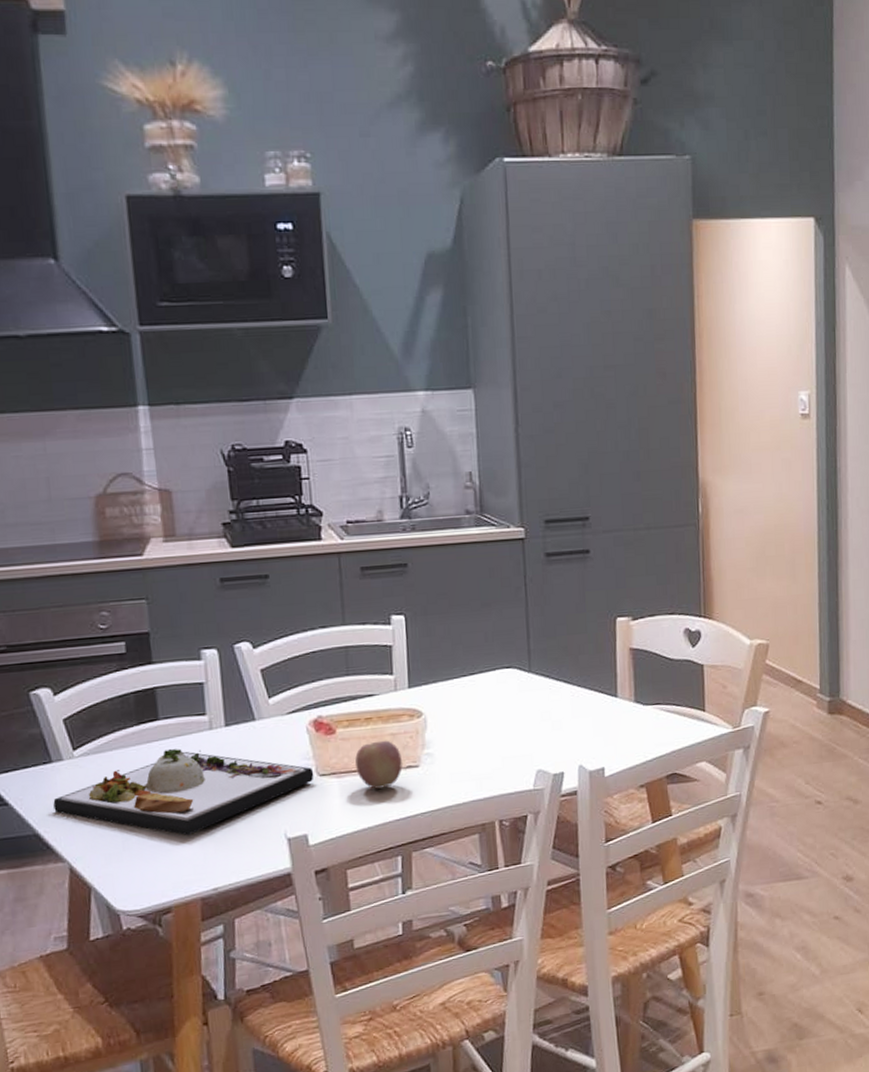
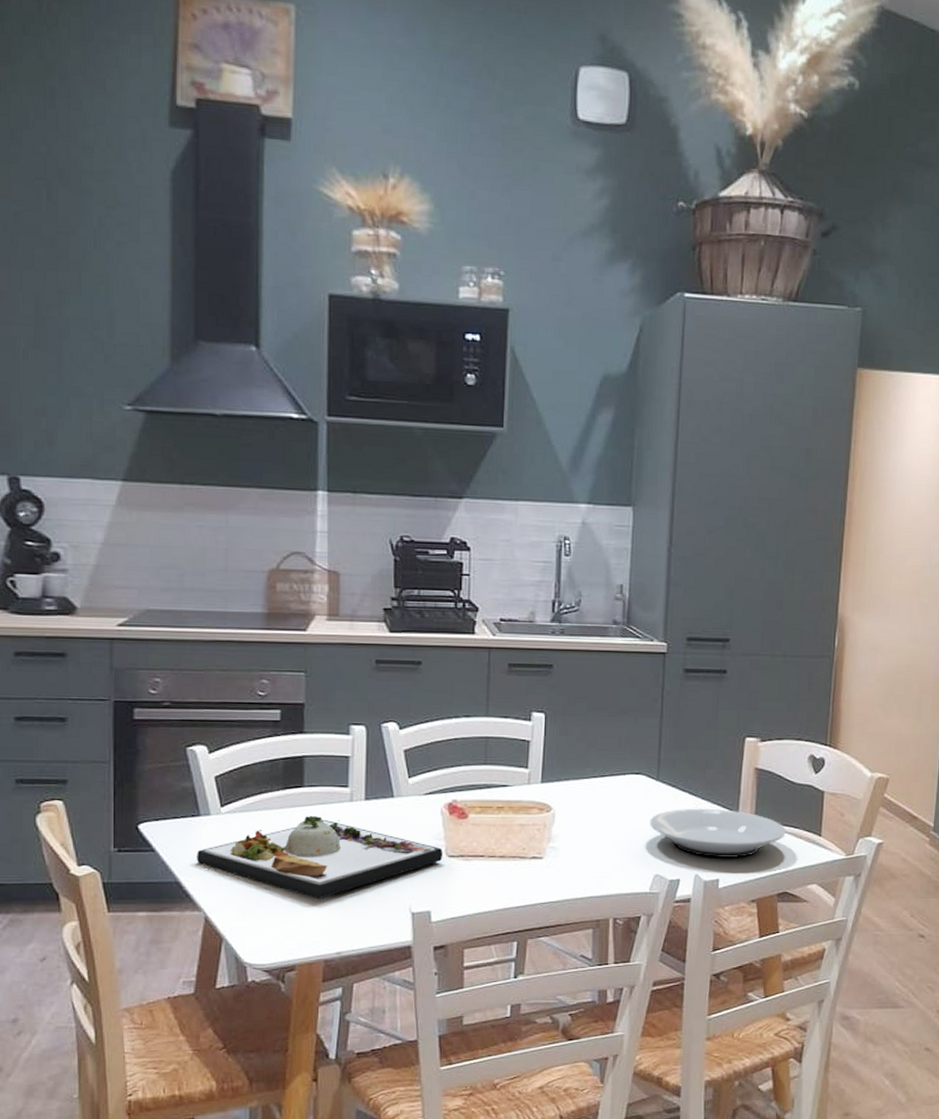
fruit: present [355,740,402,789] -> none [483,830,528,875]
plate: none [526,694,669,746] -> present [650,808,786,858]

